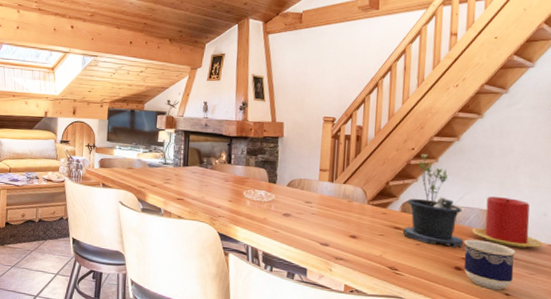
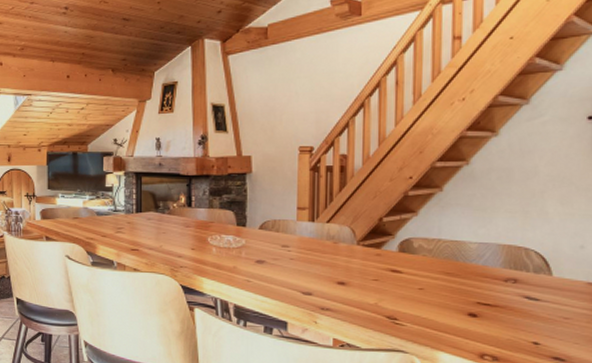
potted plant: present [402,153,464,248] -> none [401,182,479,292]
cup: present [463,239,515,290] -> none [479,280,545,339]
candle: present [473,196,543,248] -> none [489,229,580,288]

